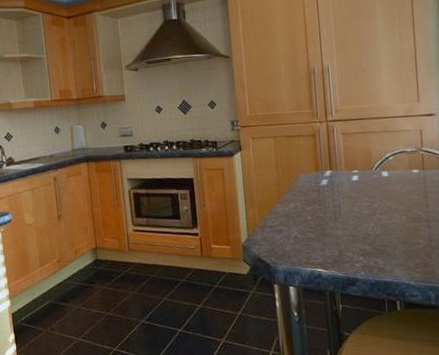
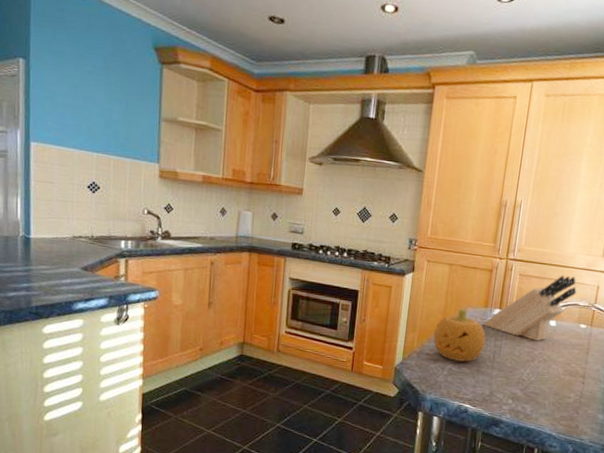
fruit: none [272,176,324,228] -> present [433,308,486,362]
knife block: none [317,125,401,194] -> present [483,275,577,341]

